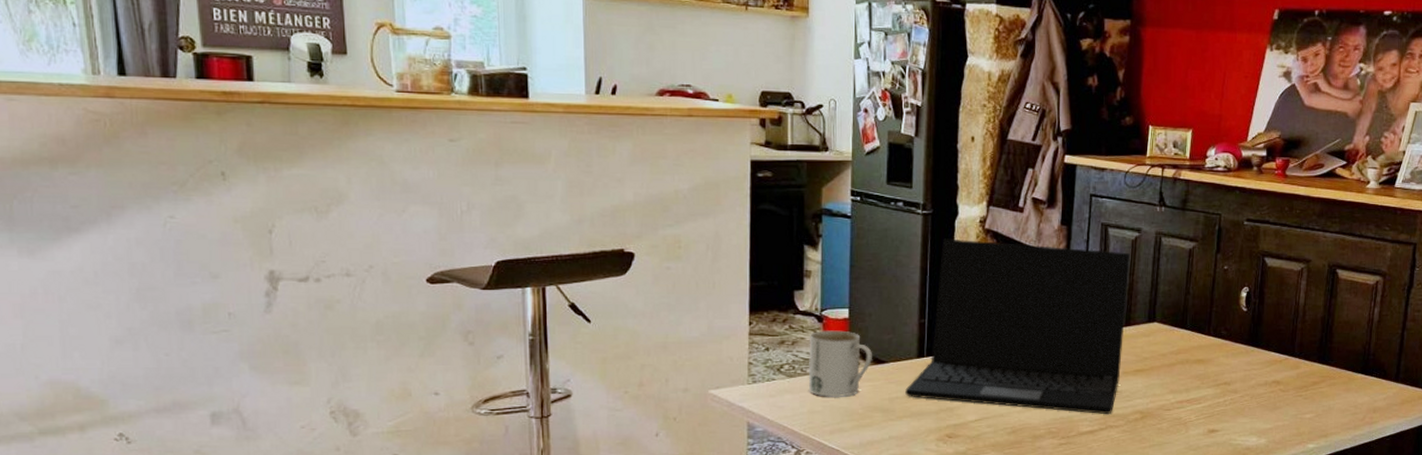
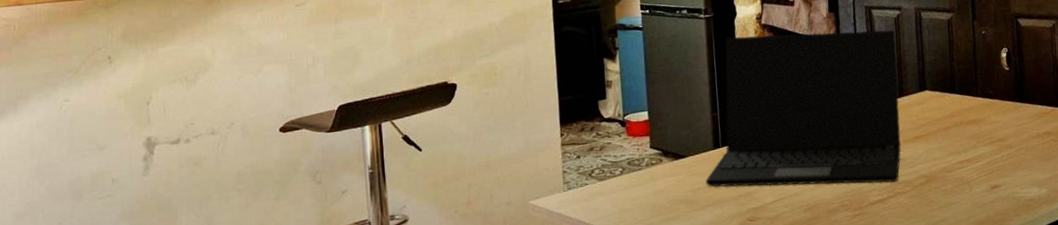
mug: present [808,330,872,398] -> none [615,132,673,195]

